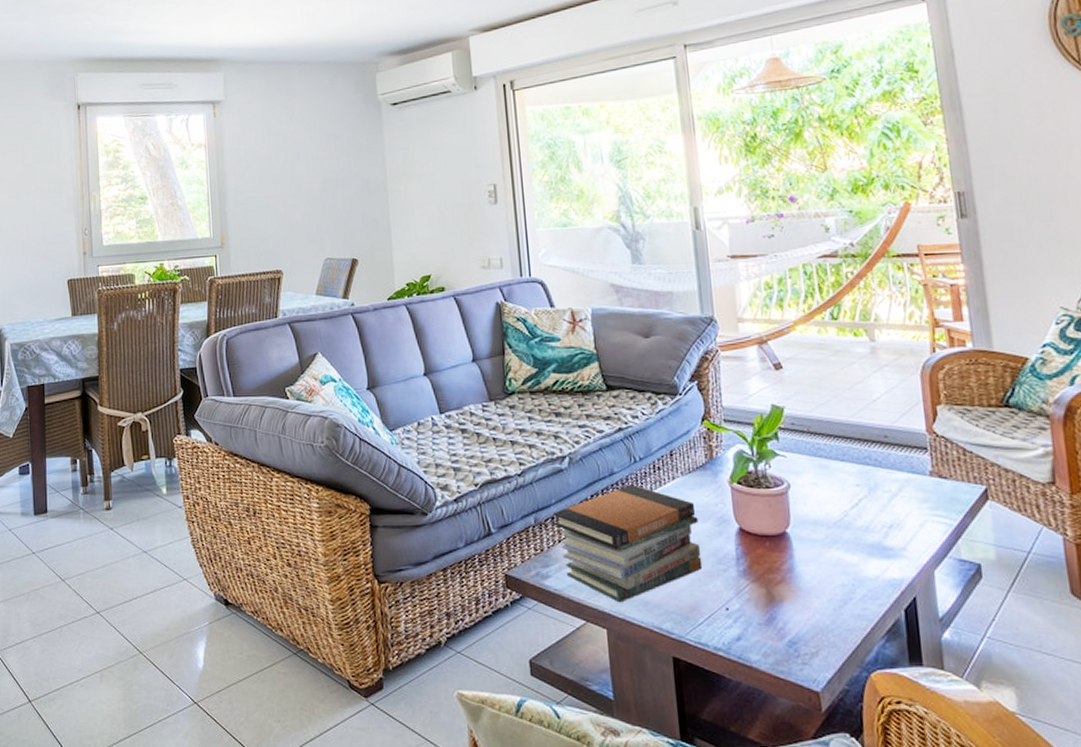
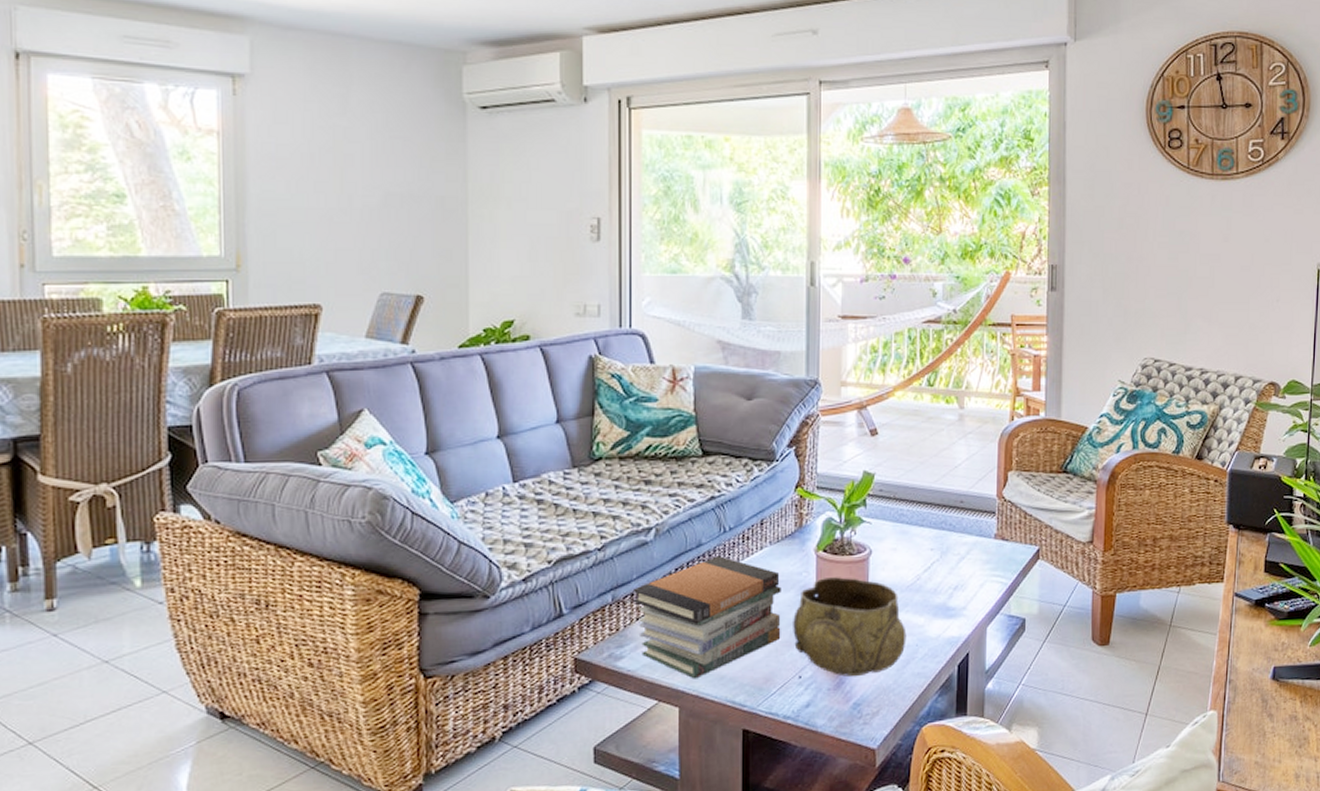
decorative bowl: none [713,510,841,614] -> present [793,577,907,677]

